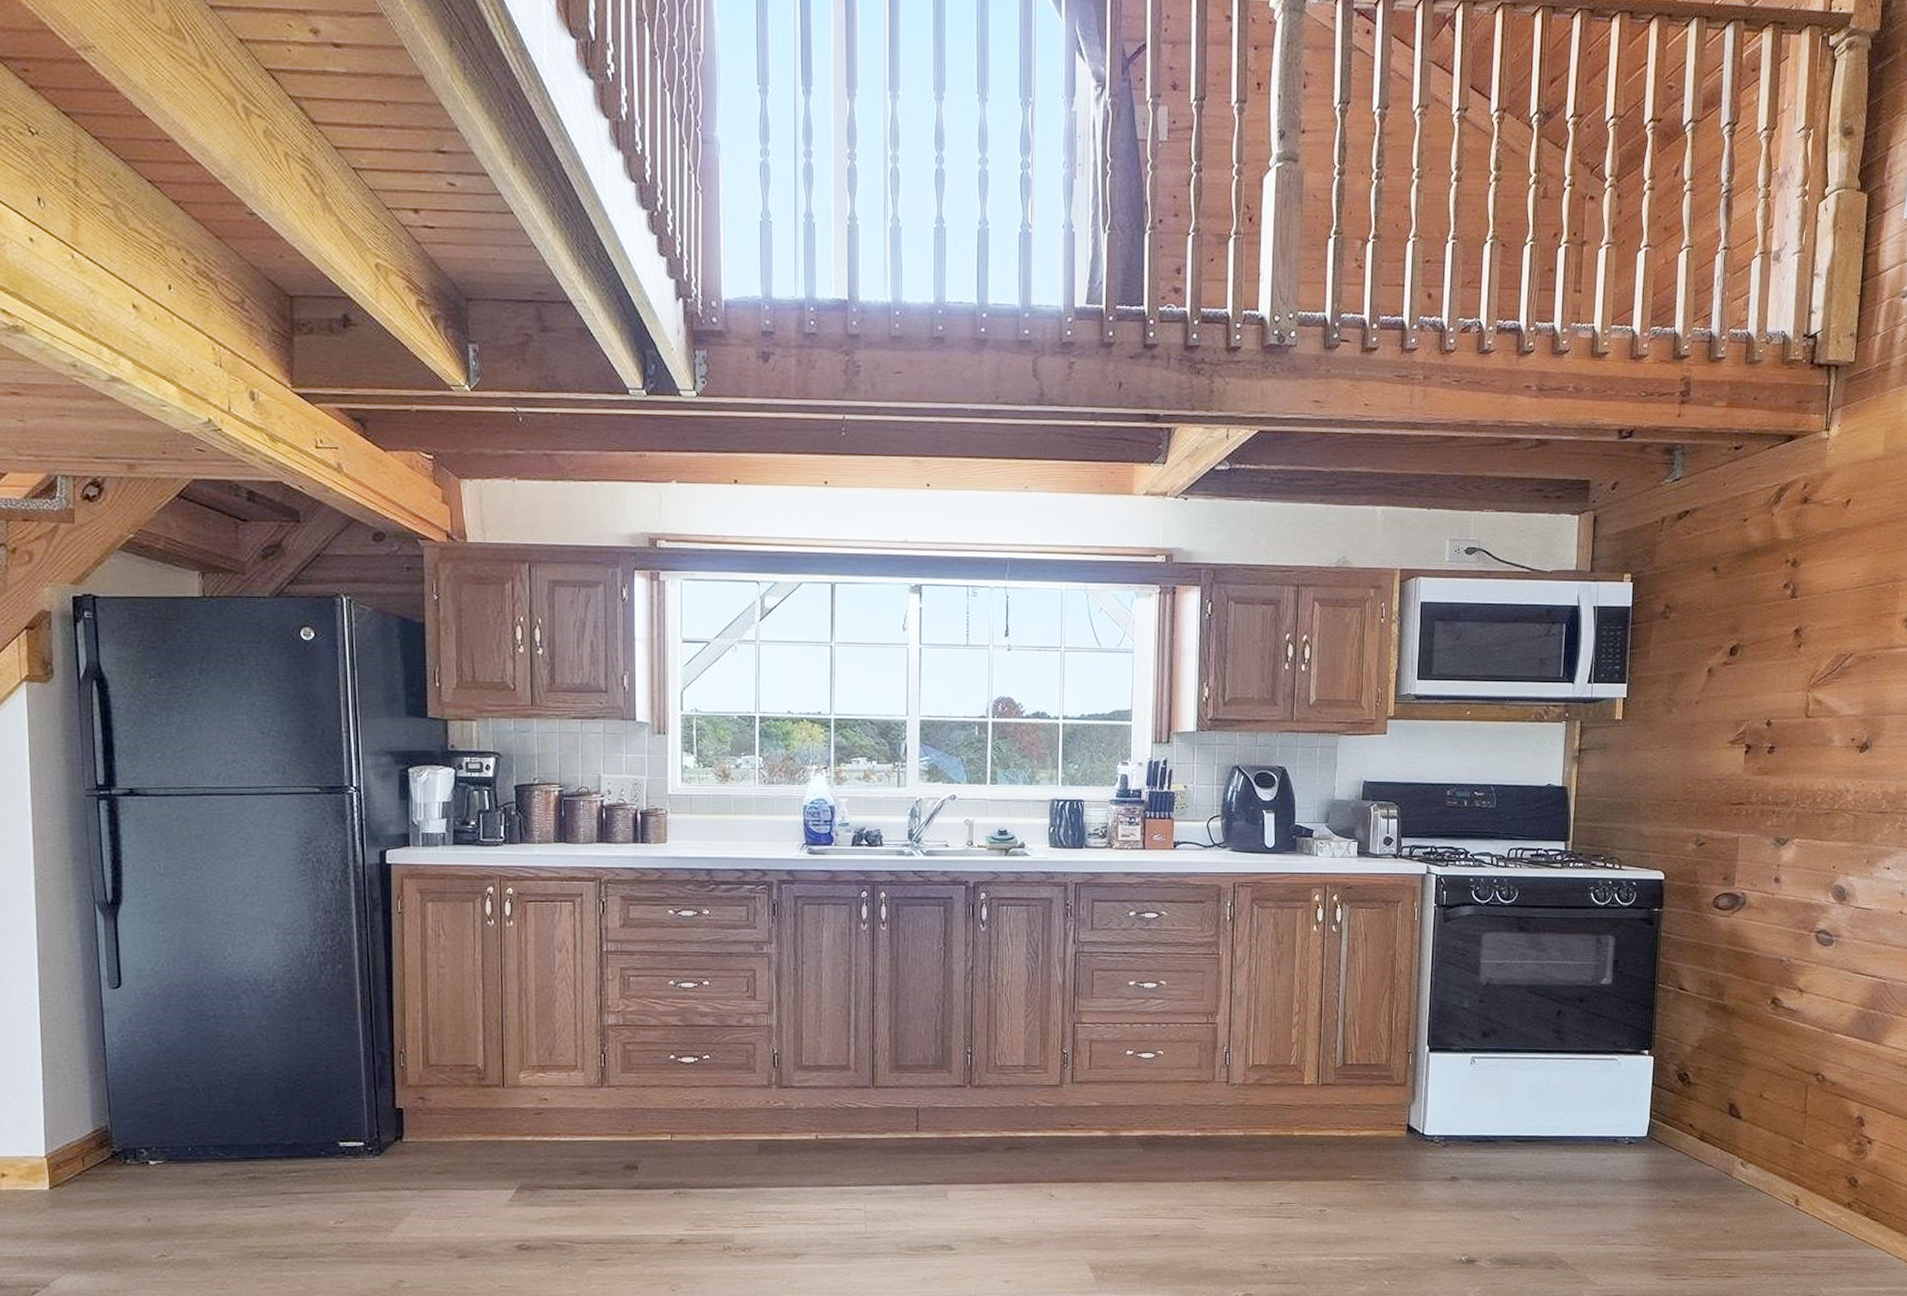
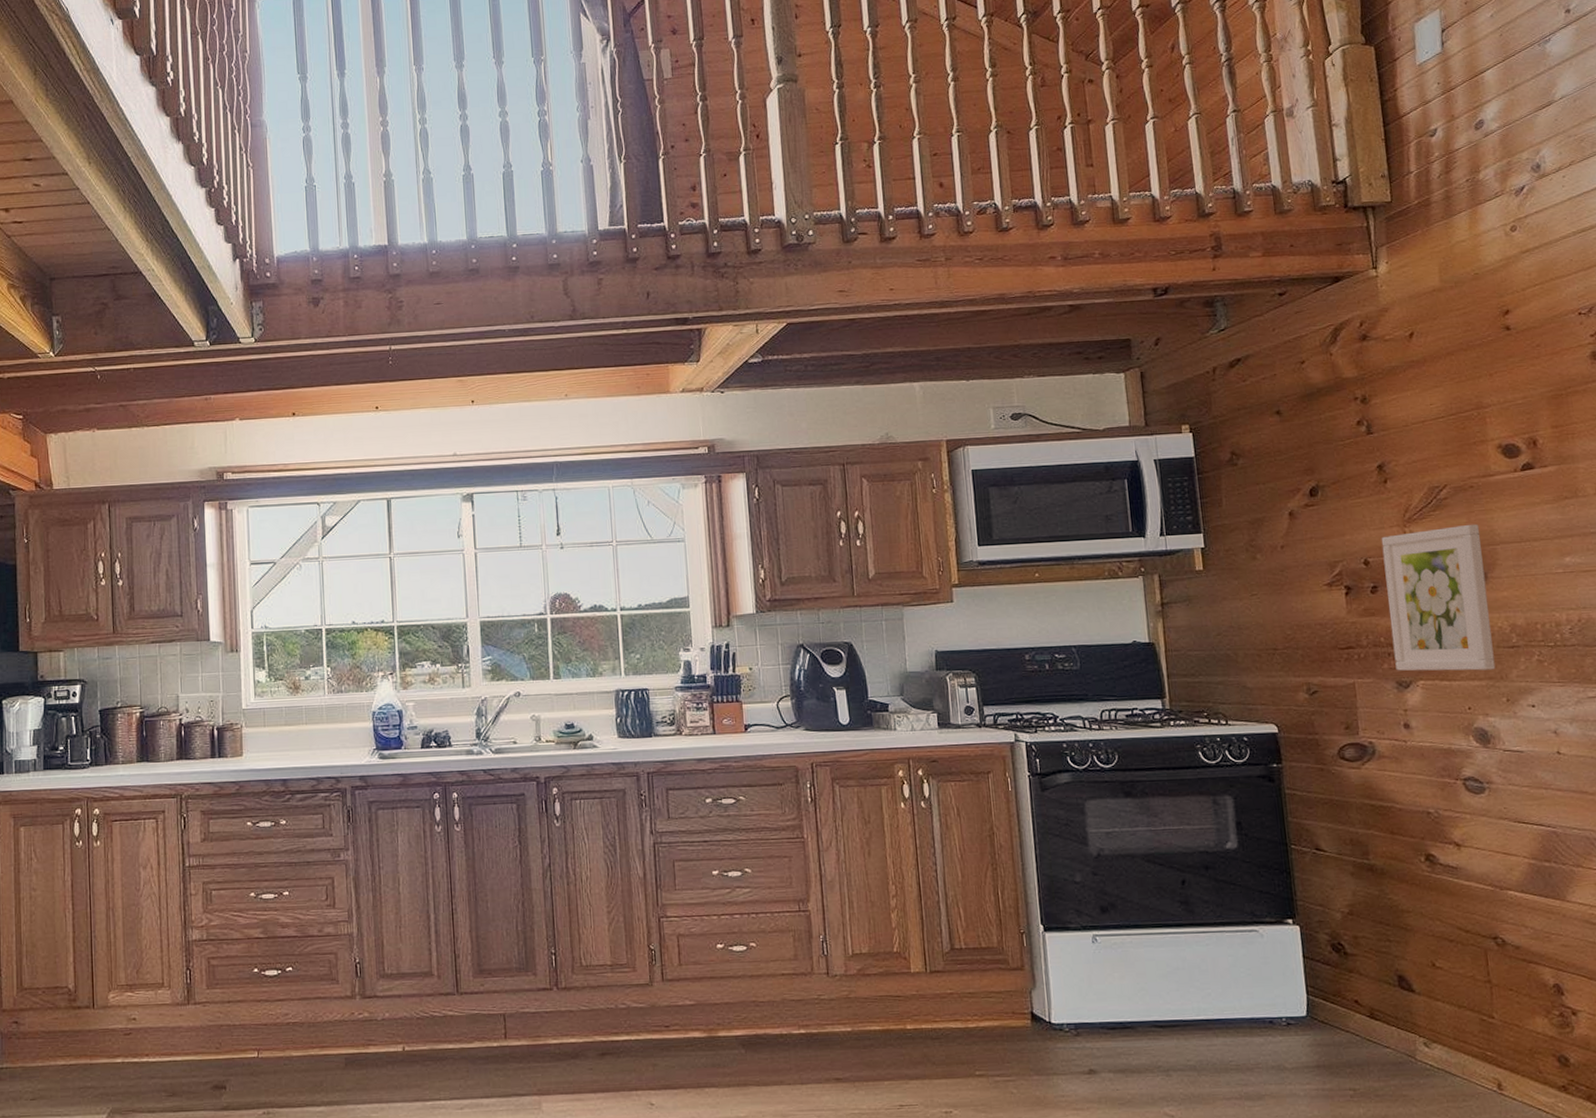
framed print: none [1777,693,1874,833] -> present [1381,524,1496,671]

